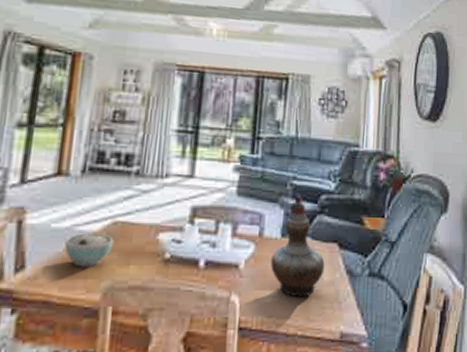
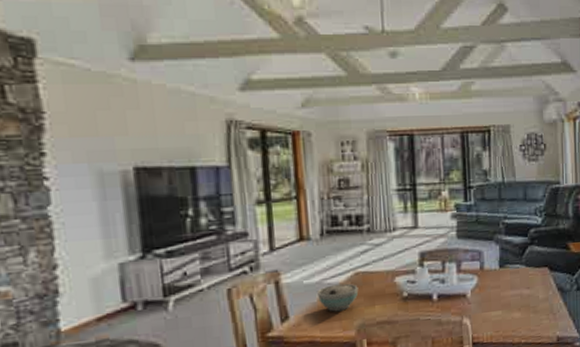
decorative vase: present [271,193,325,298] -> none [493,230,539,314]

